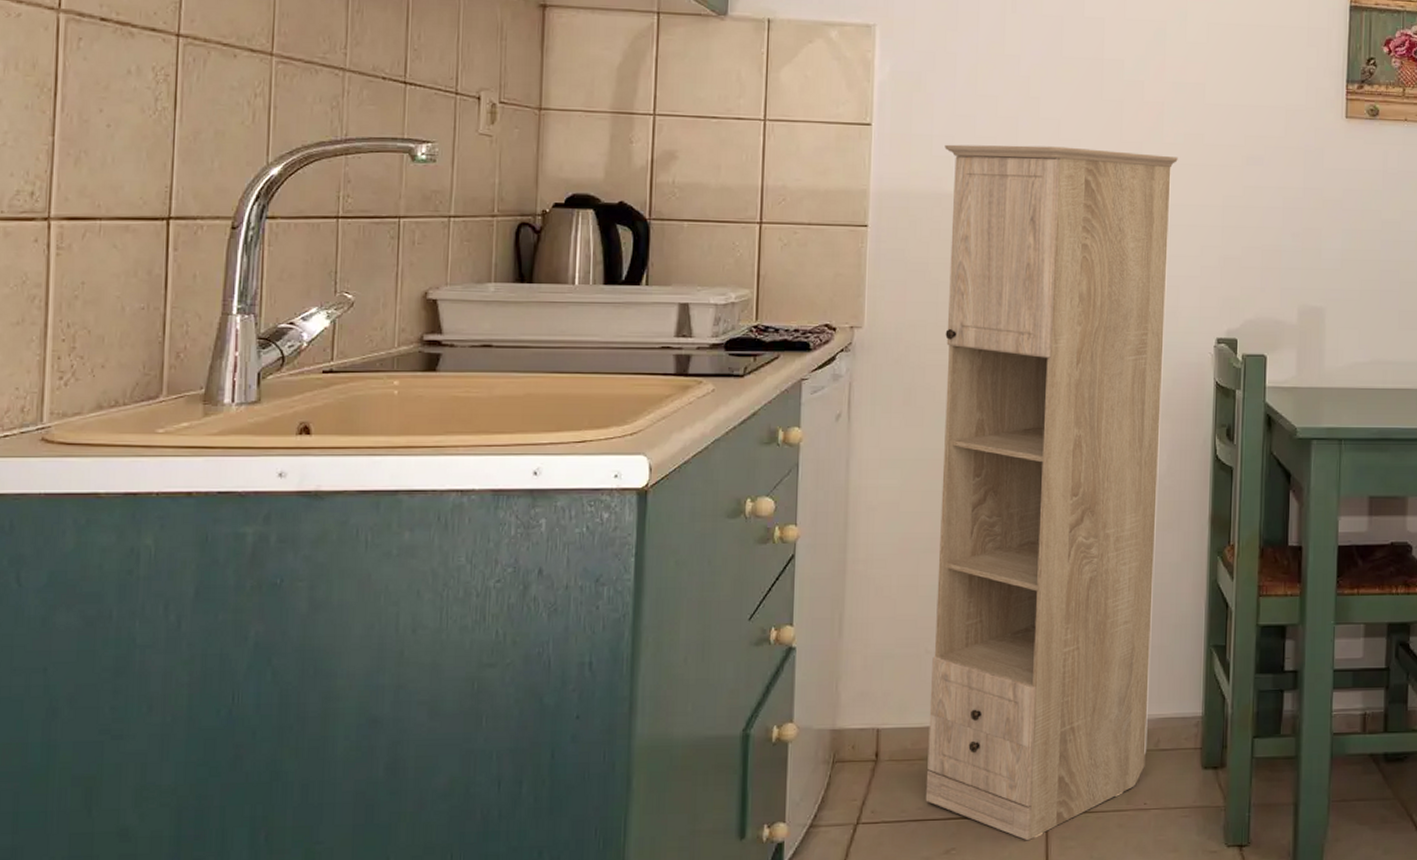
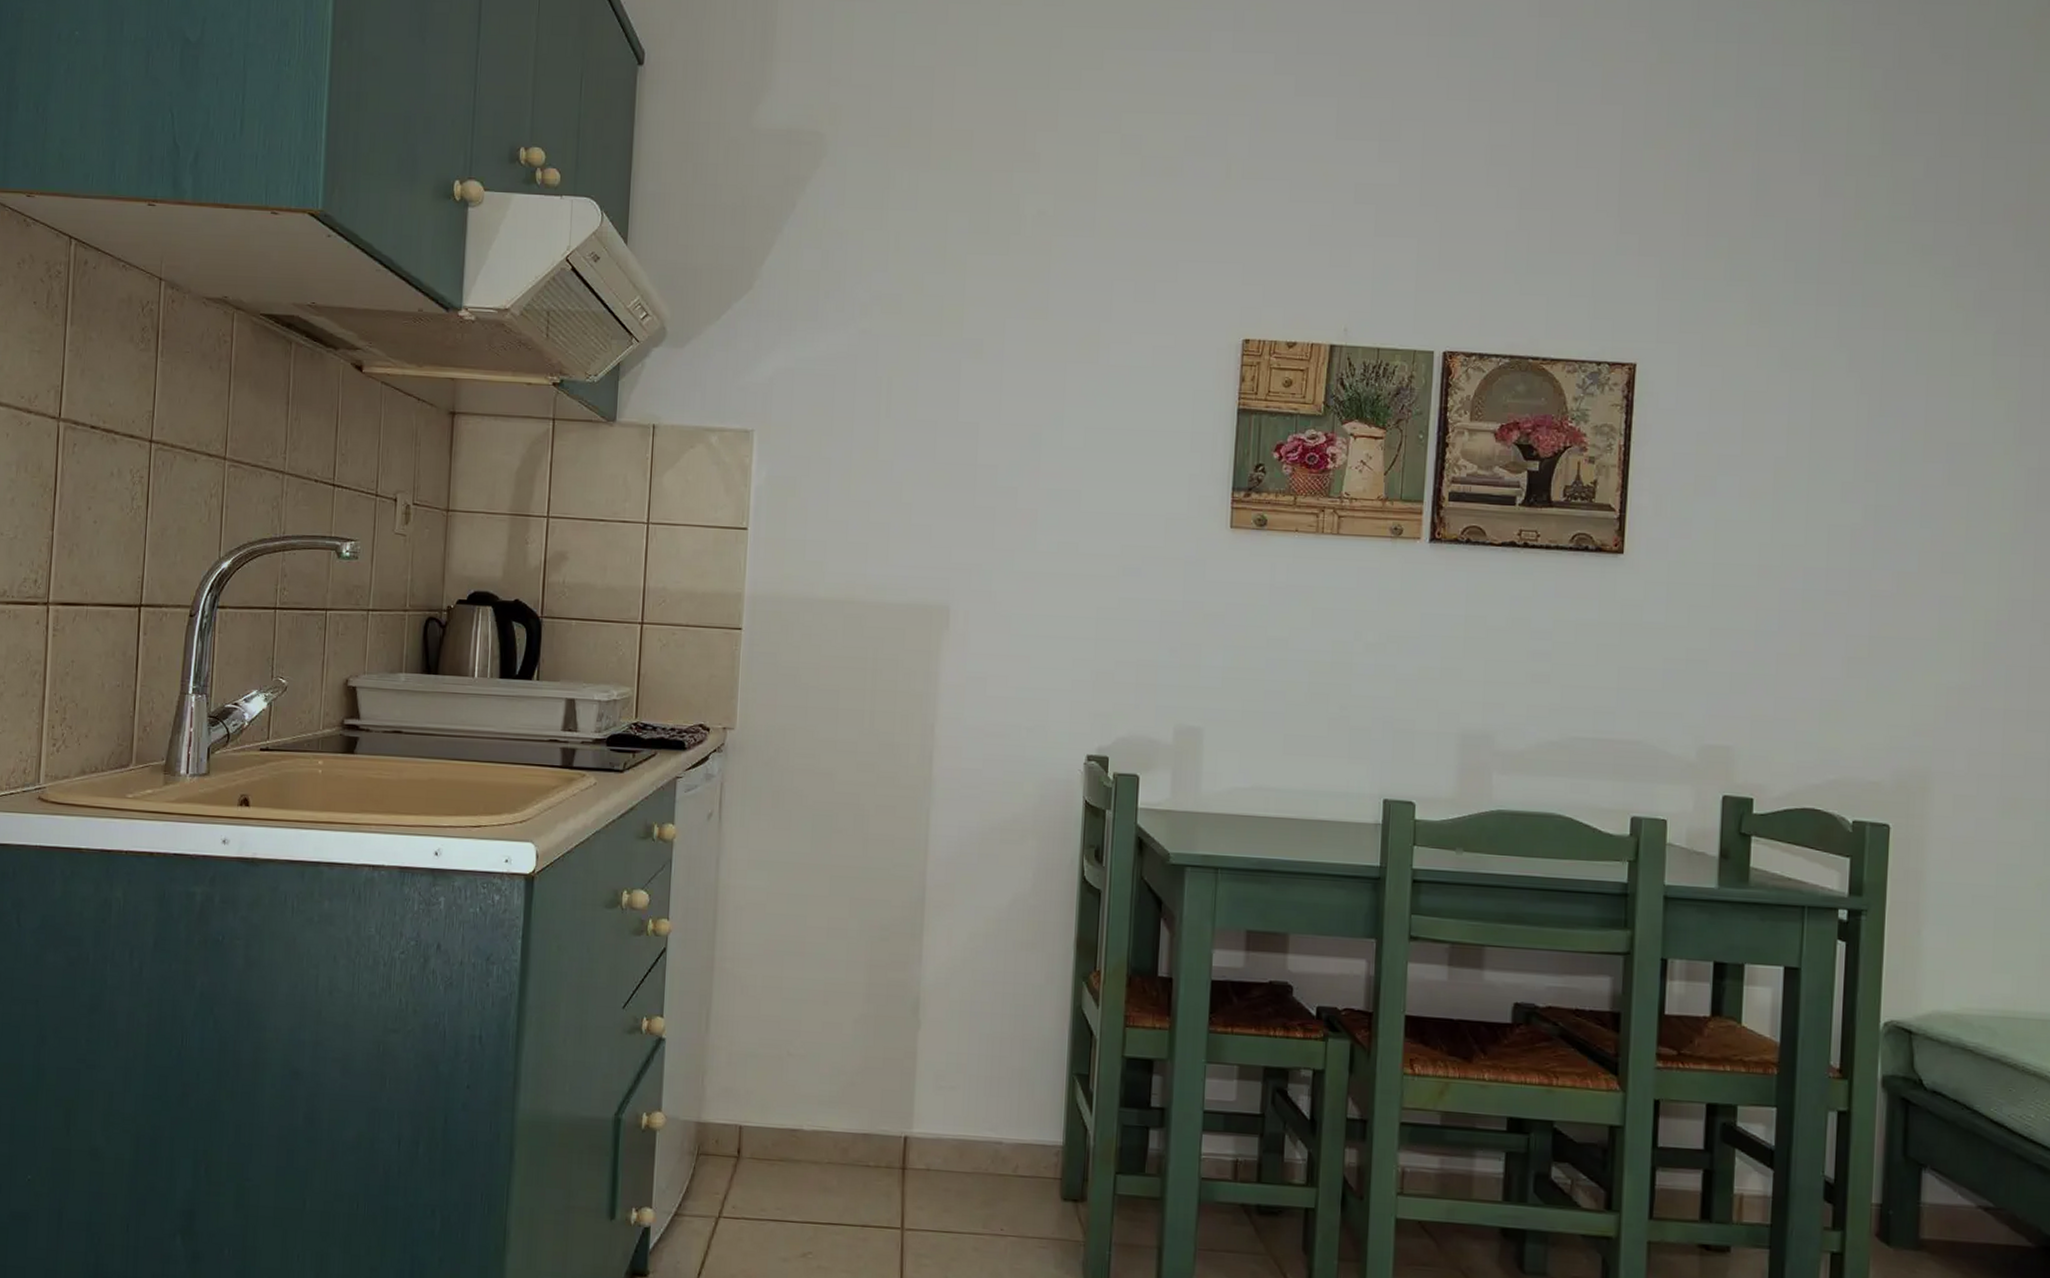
storage cabinet: present [925,144,1178,841] -> none [784,549,1051,1254]

